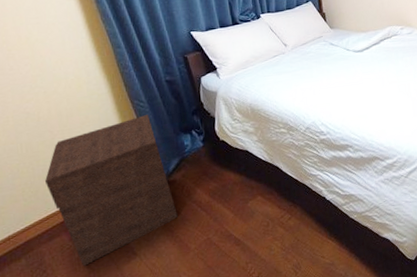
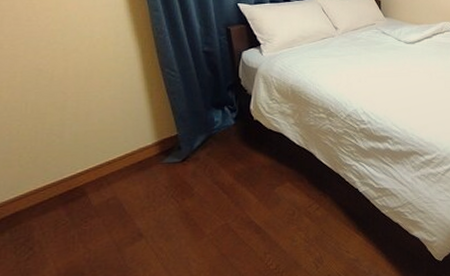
nightstand: present [45,115,178,266] -> none [48,85,196,245]

